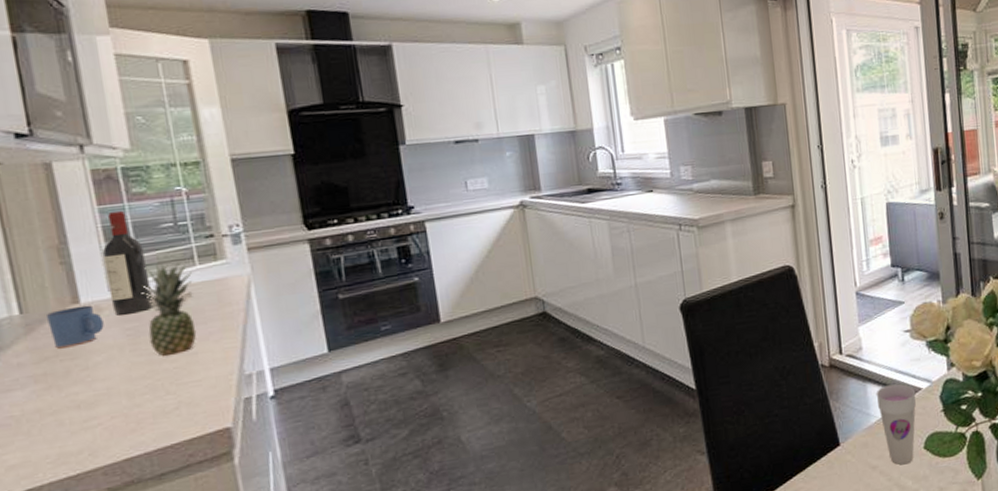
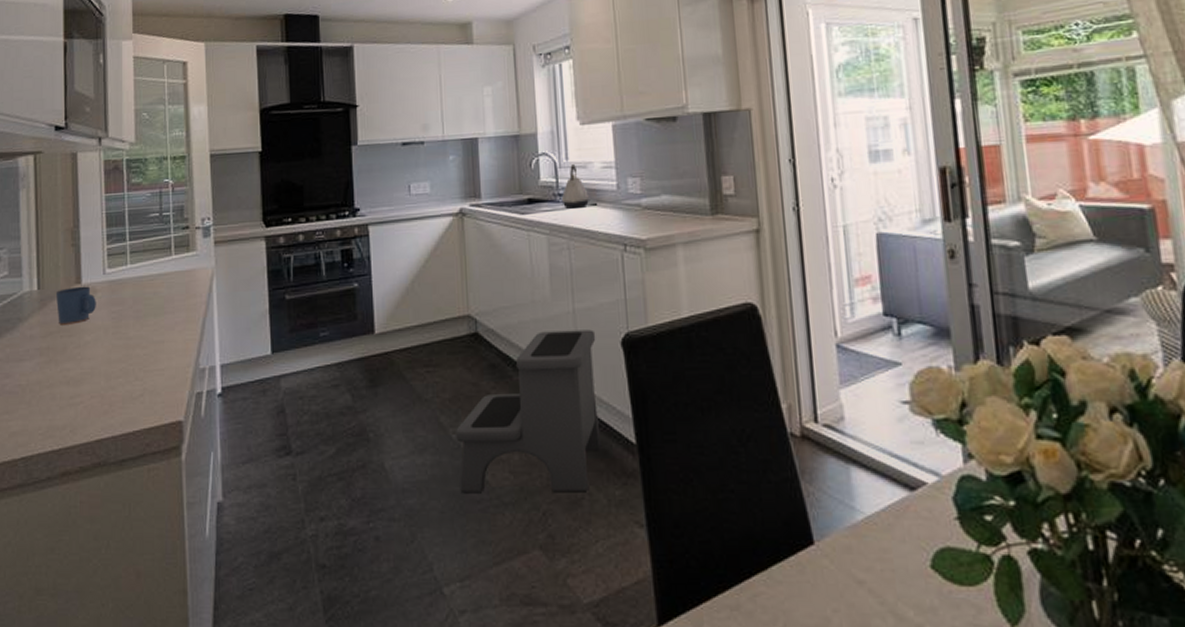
wine bottle: present [102,211,154,317] -> none [103,200,135,299]
fruit: present [142,262,197,356] -> none [129,251,168,341]
step stool: none [530,299,666,452] -> present [456,329,601,494]
kettle: none [619,156,646,196] -> present [561,164,589,209]
cup: present [876,383,916,465] -> none [862,472,919,586]

